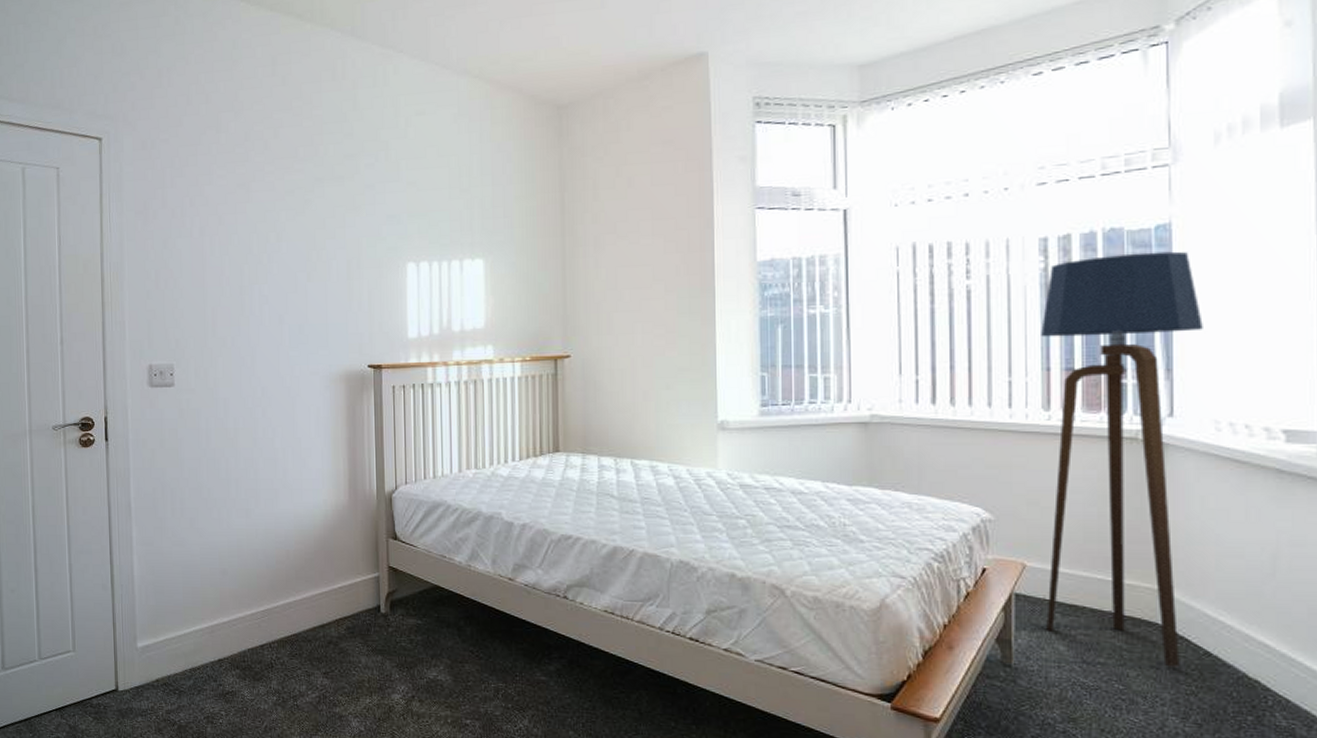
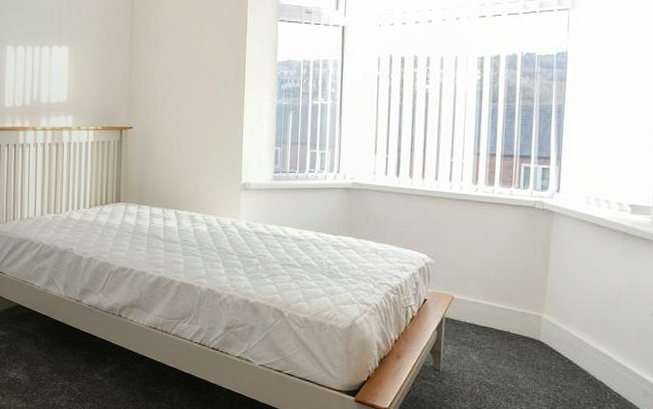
floor lamp: present [1041,251,1203,668] -> none [465,72,584,372]

